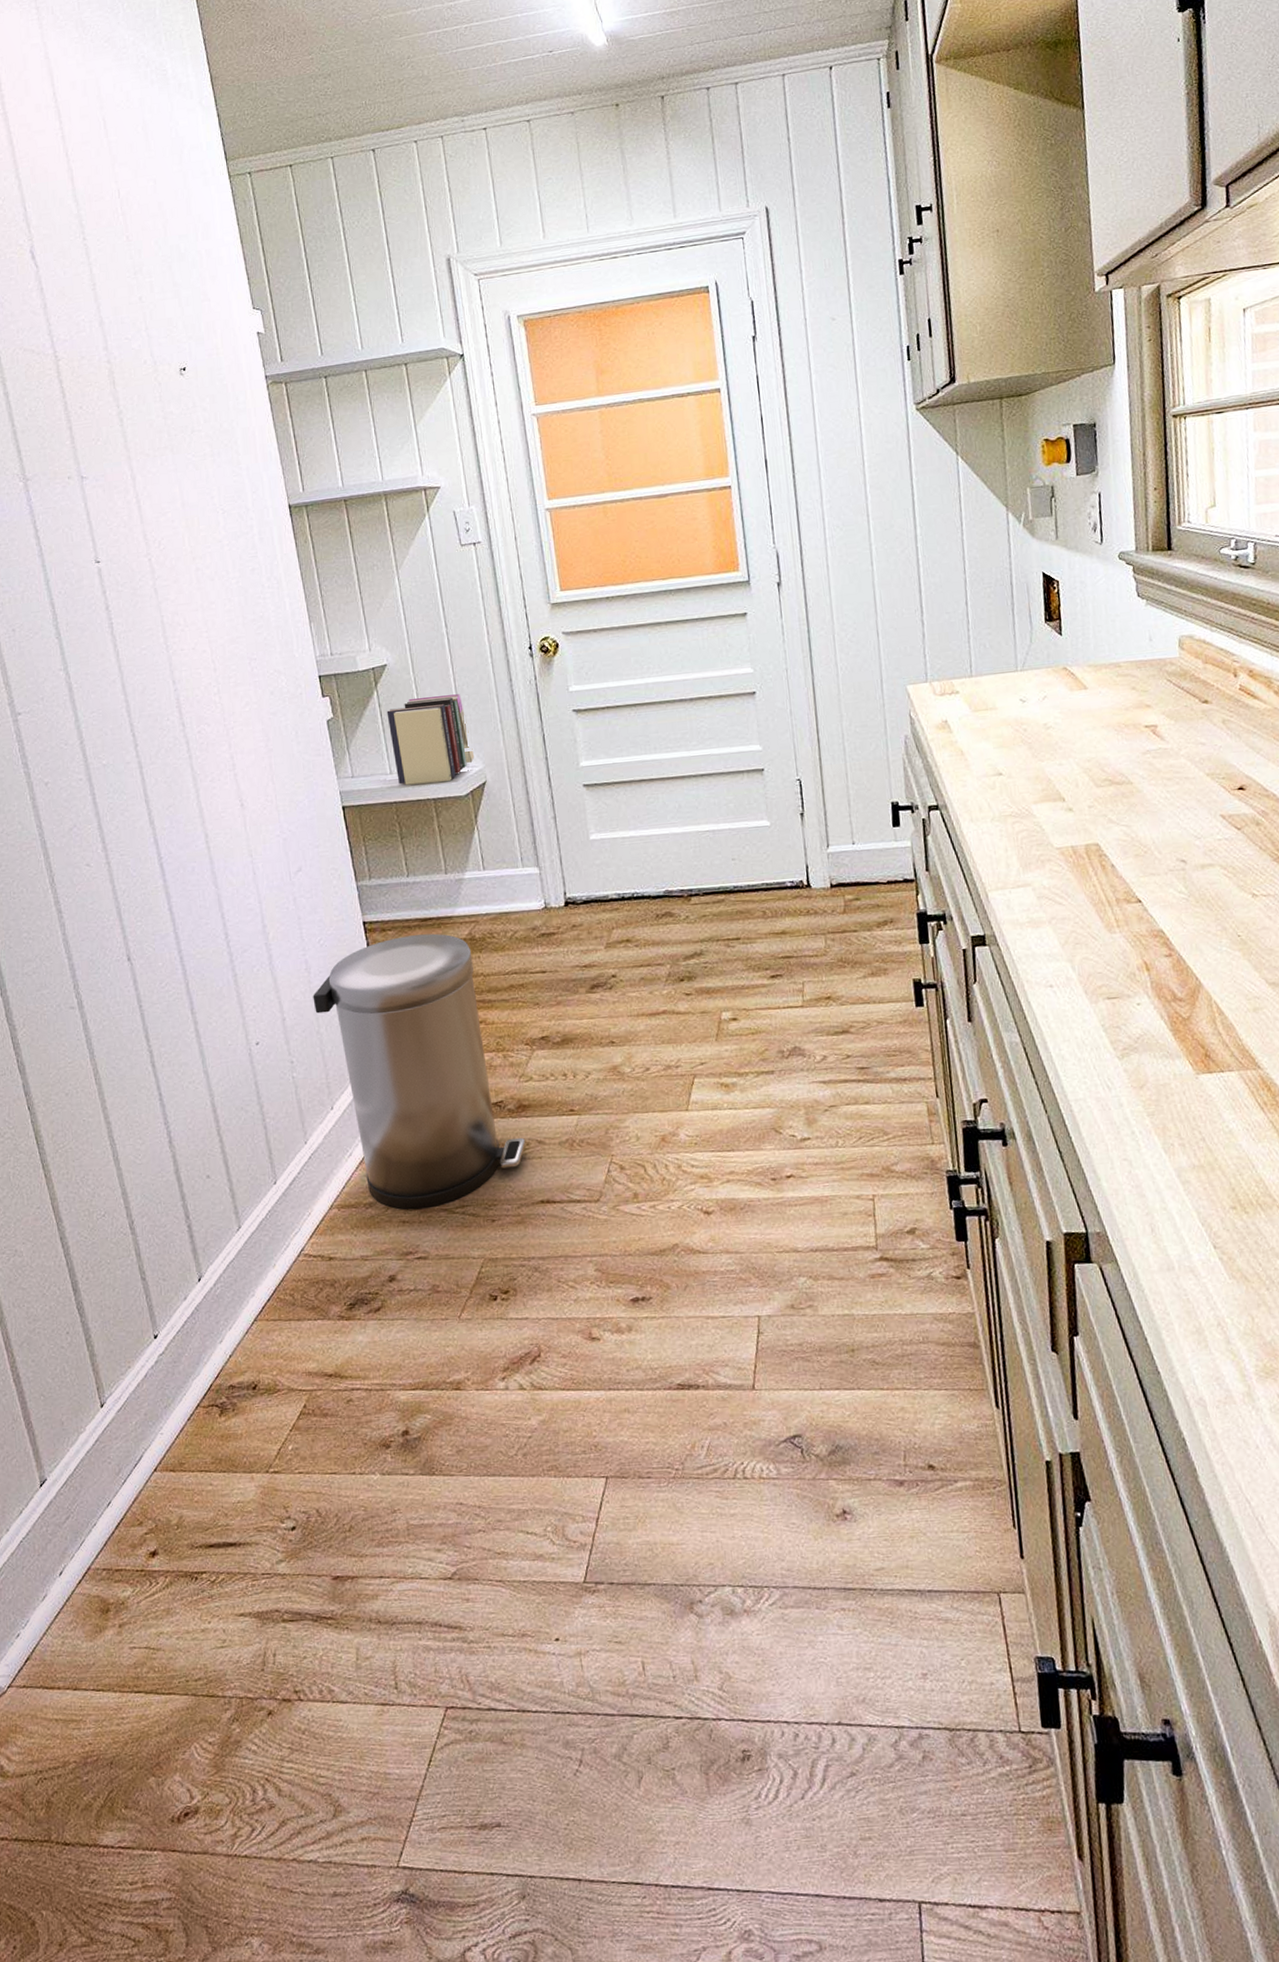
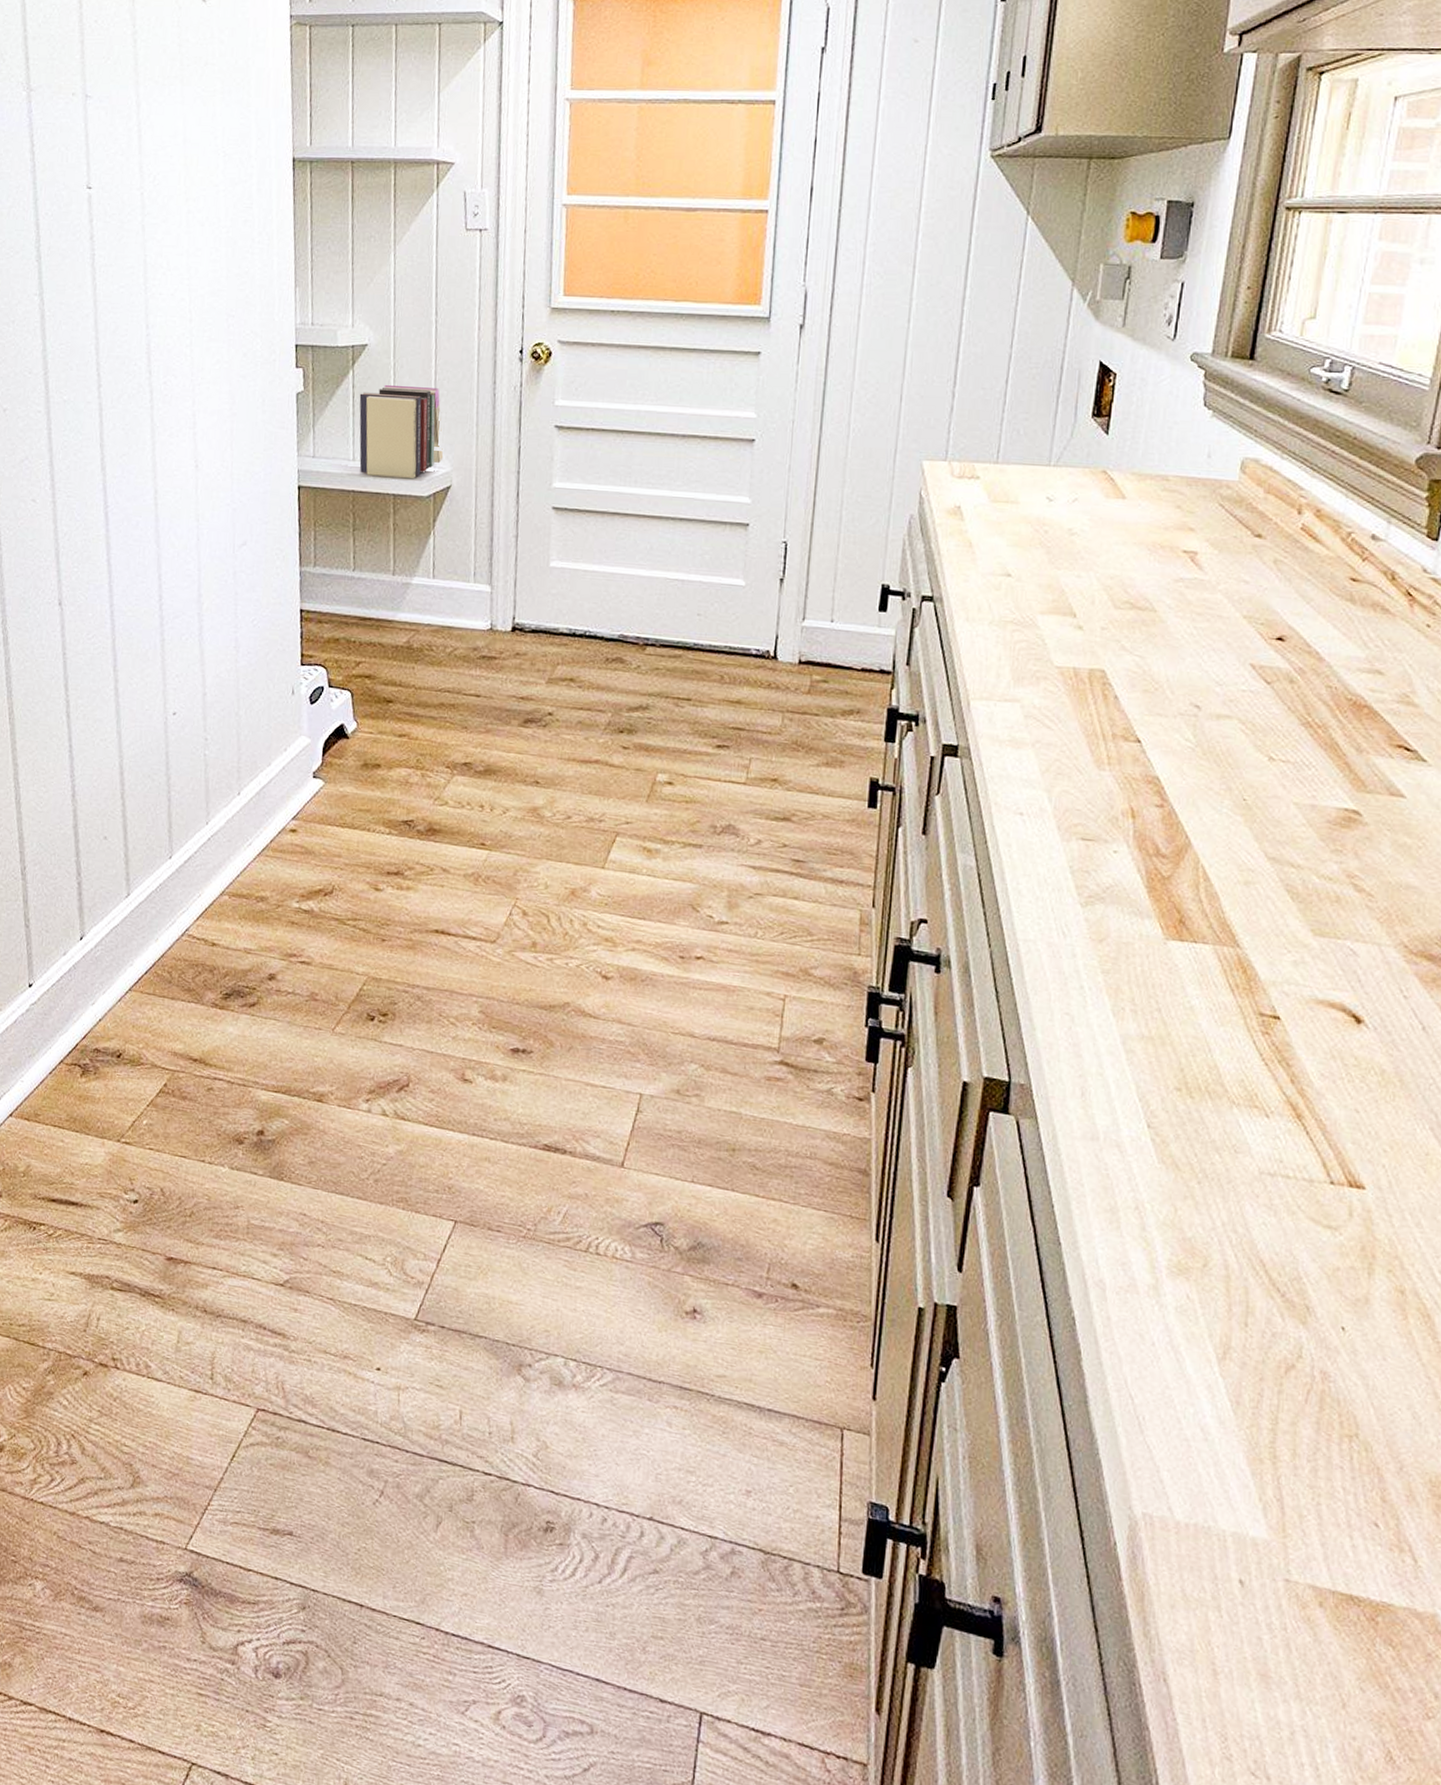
pedal bin: present [313,933,526,1210] -> none [237,631,431,914]

